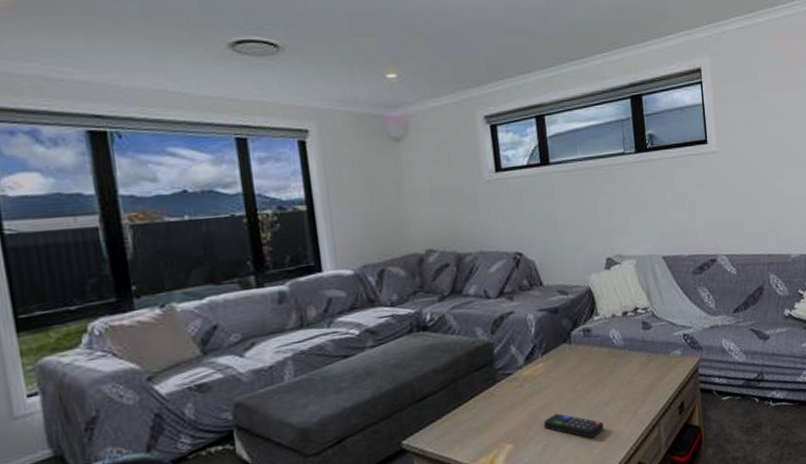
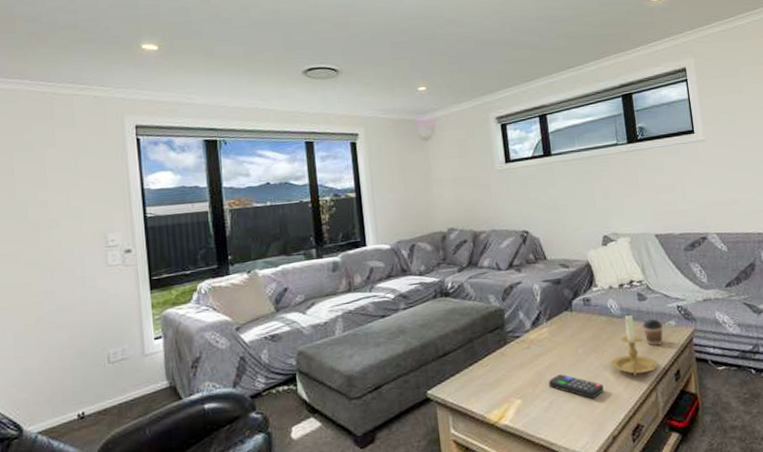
candle holder: none [612,343,663,412] -> present [611,313,659,377]
coffee cup: none [647,348,668,378] -> present [642,318,663,346]

